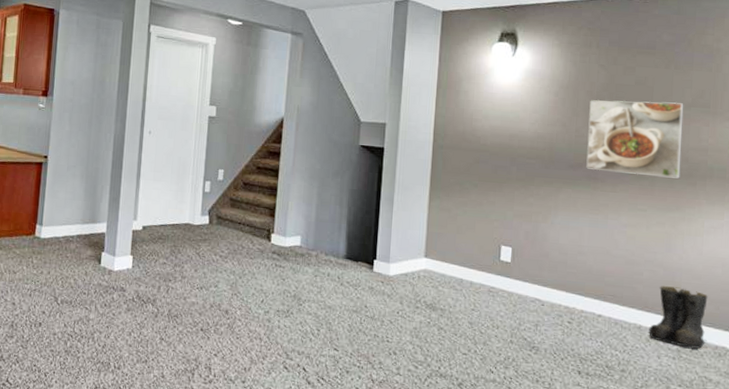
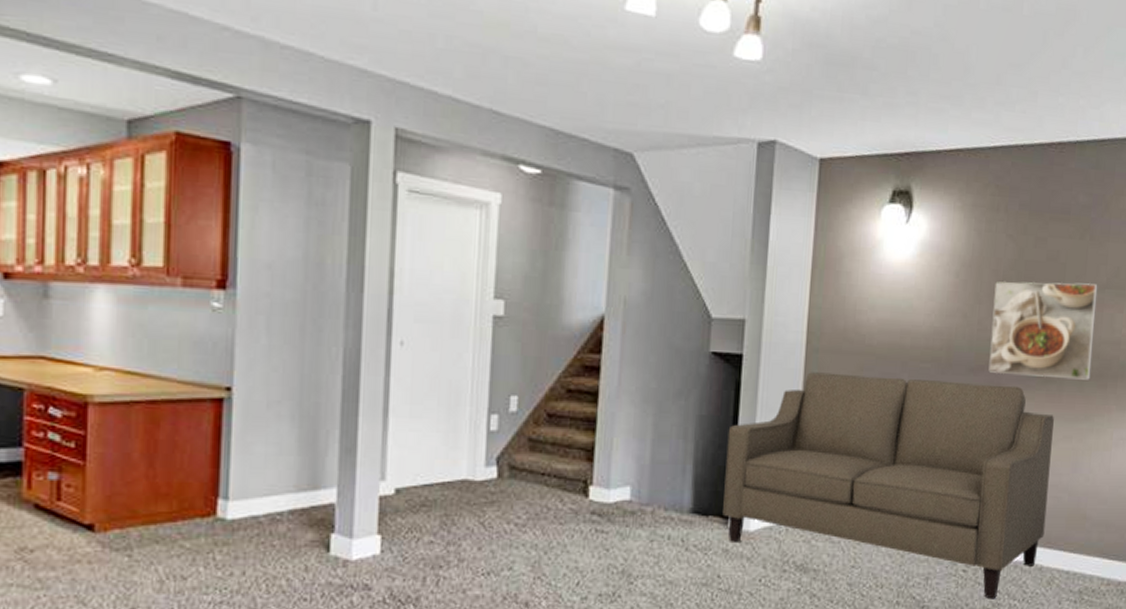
sofa: none [369,162,647,348] -> present [723,372,1054,599]
boots: present [649,286,708,349] -> none [1050,515,1113,589]

